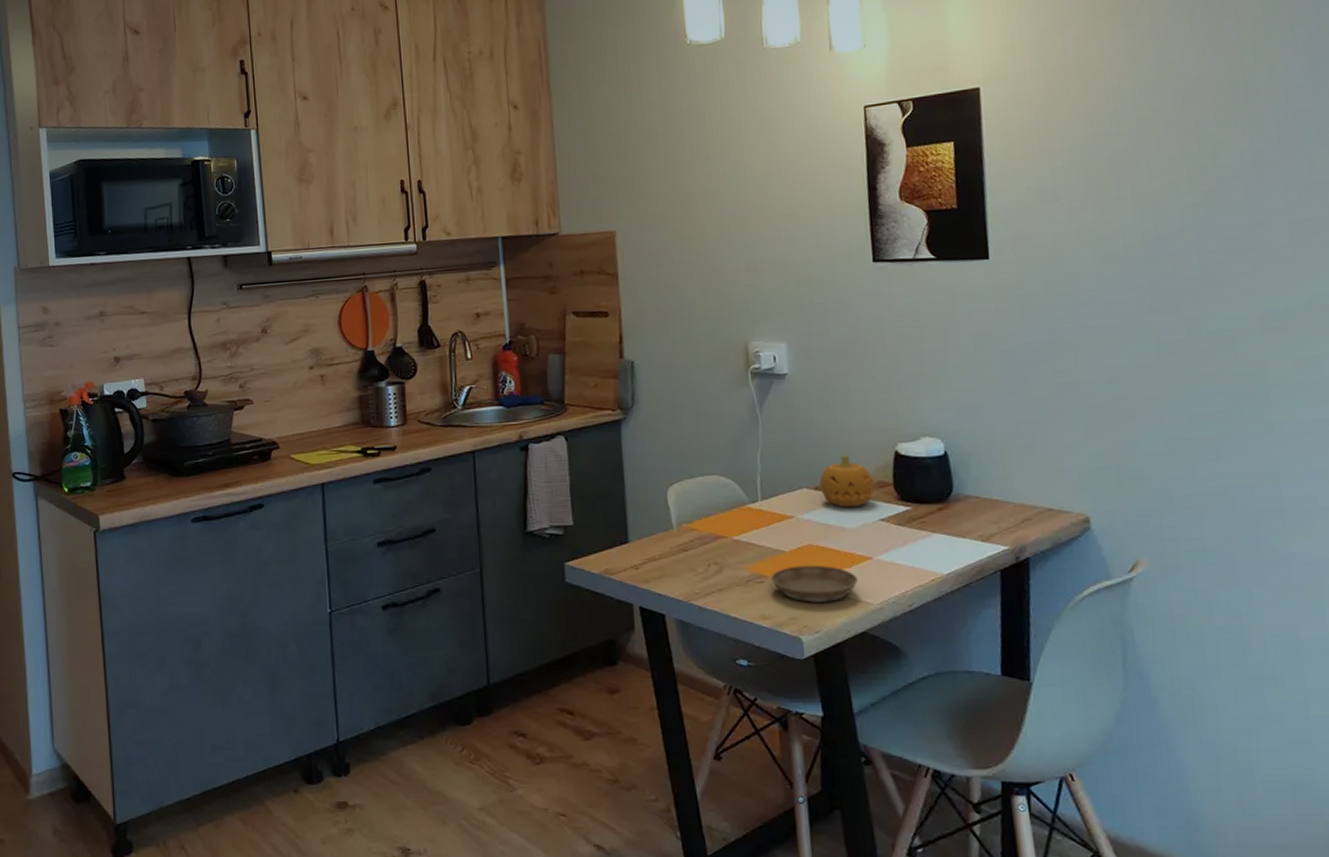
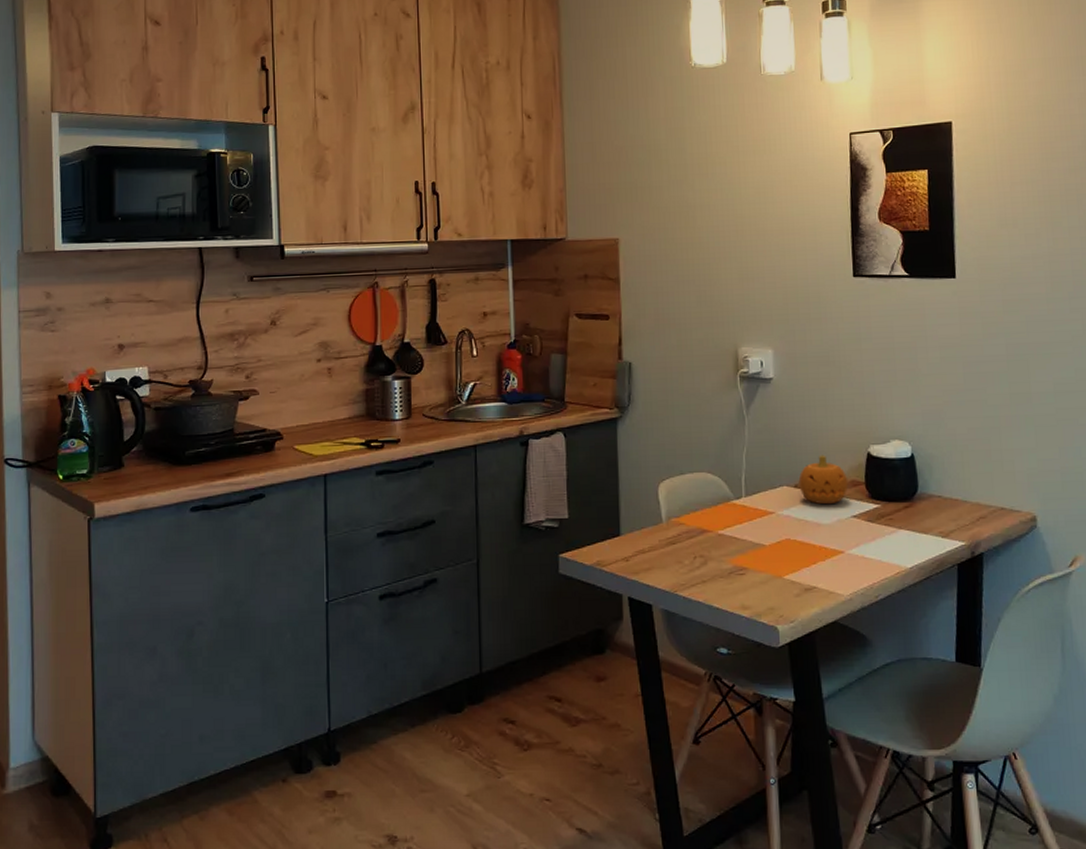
saucer: present [770,565,858,603] -> none [751,558,830,594]

